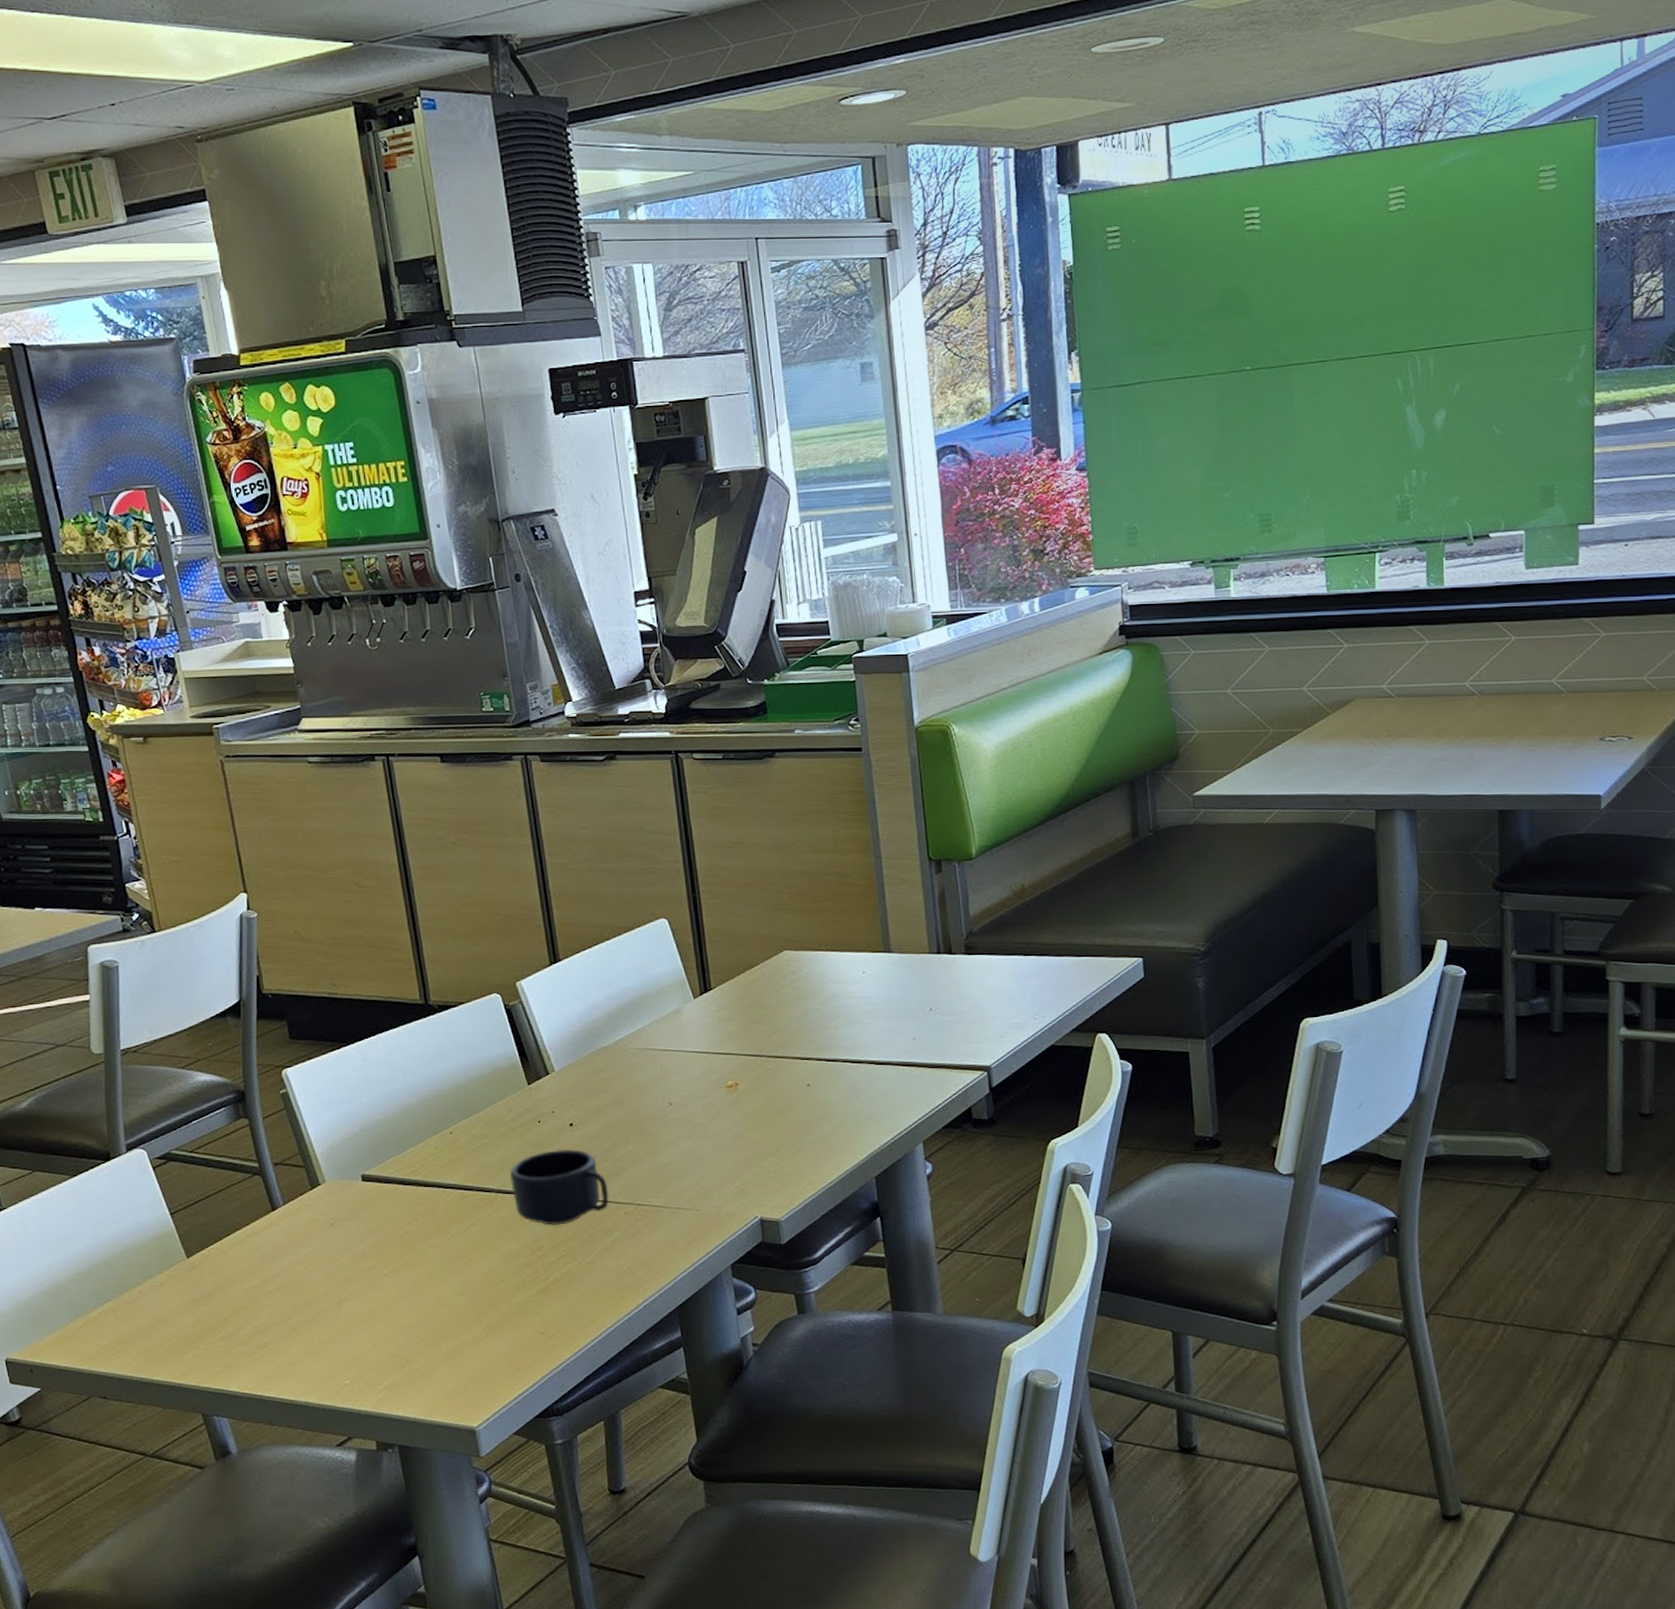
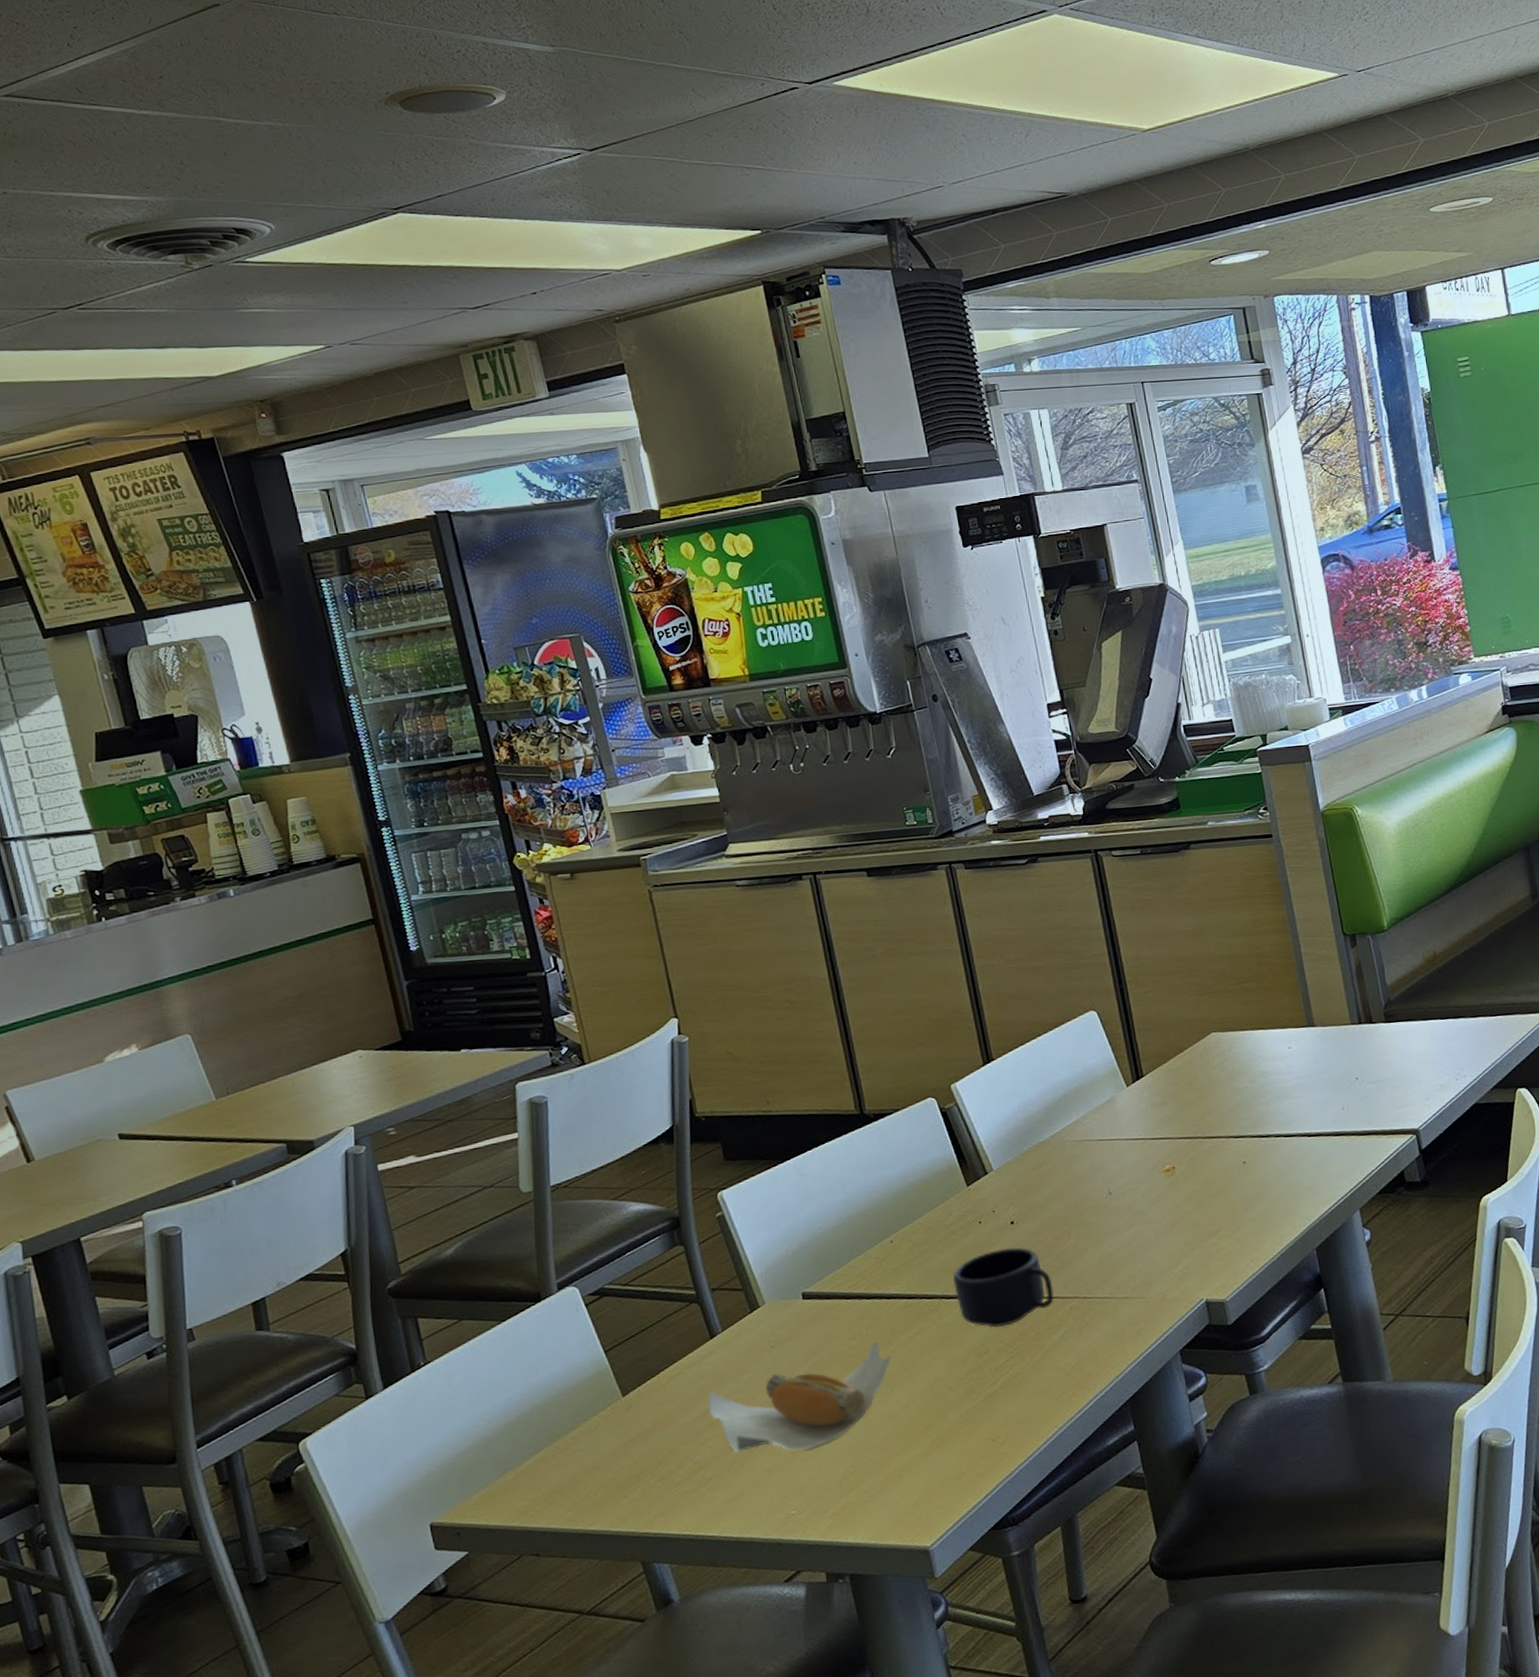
hot dog: none [268,1228,446,1325] -> present [708,1341,891,1453]

